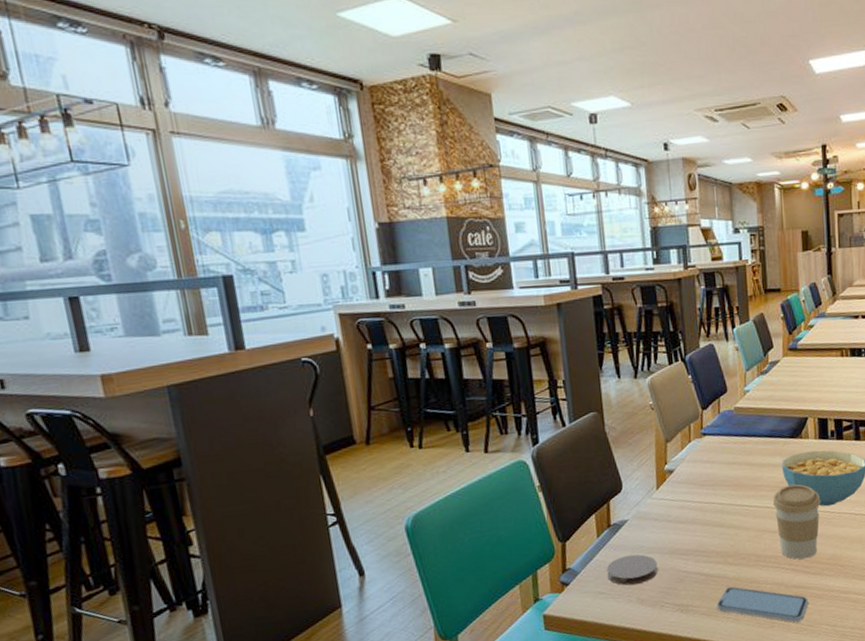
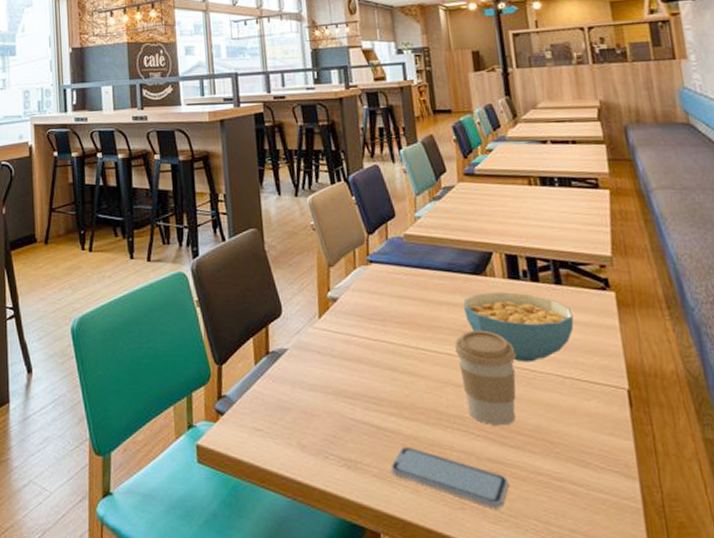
coaster: present [606,554,658,586] -> none [264,389,321,425]

